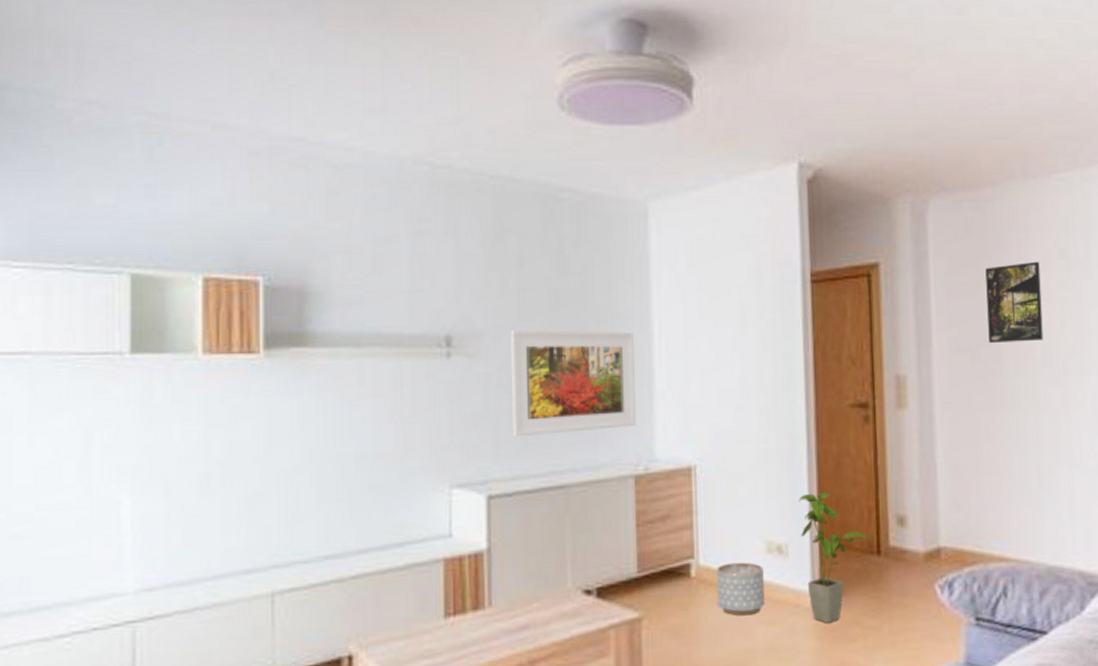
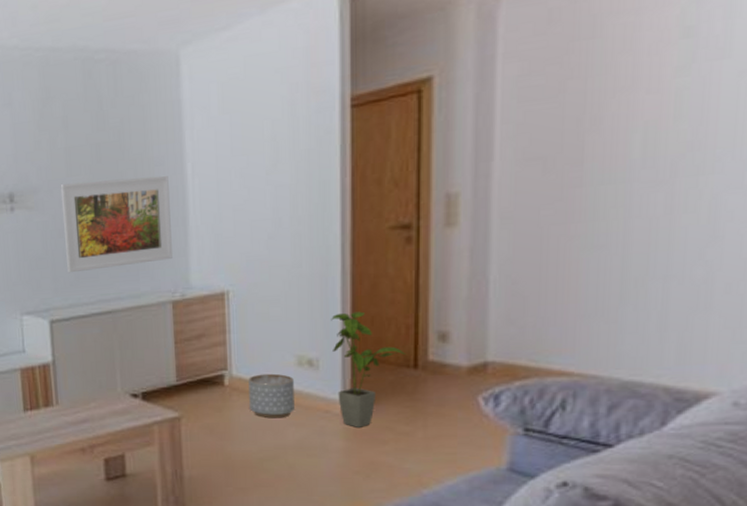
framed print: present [985,261,1043,343] -> none [569,45,652,149]

